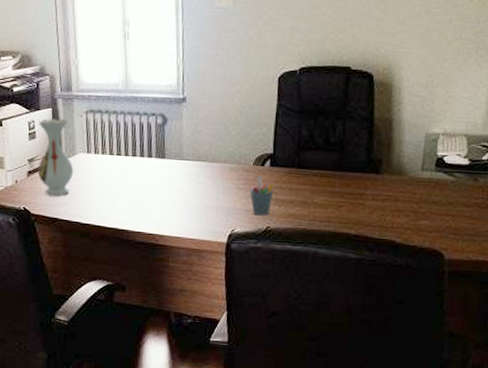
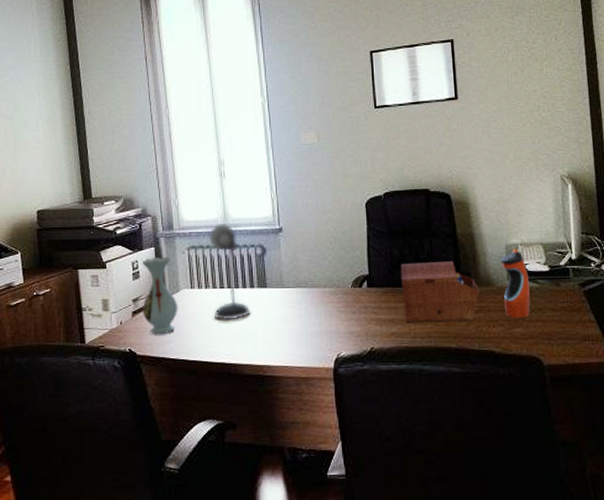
desk lamp: none [107,87,147,188] -> present [208,223,251,321]
pen holder: present [249,175,275,216] -> none [351,297,374,338]
sewing box: none [305,144,390,209] -> present [400,260,480,322]
water bottle: none [413,137,445,211] -> present [500,248,531,318]

